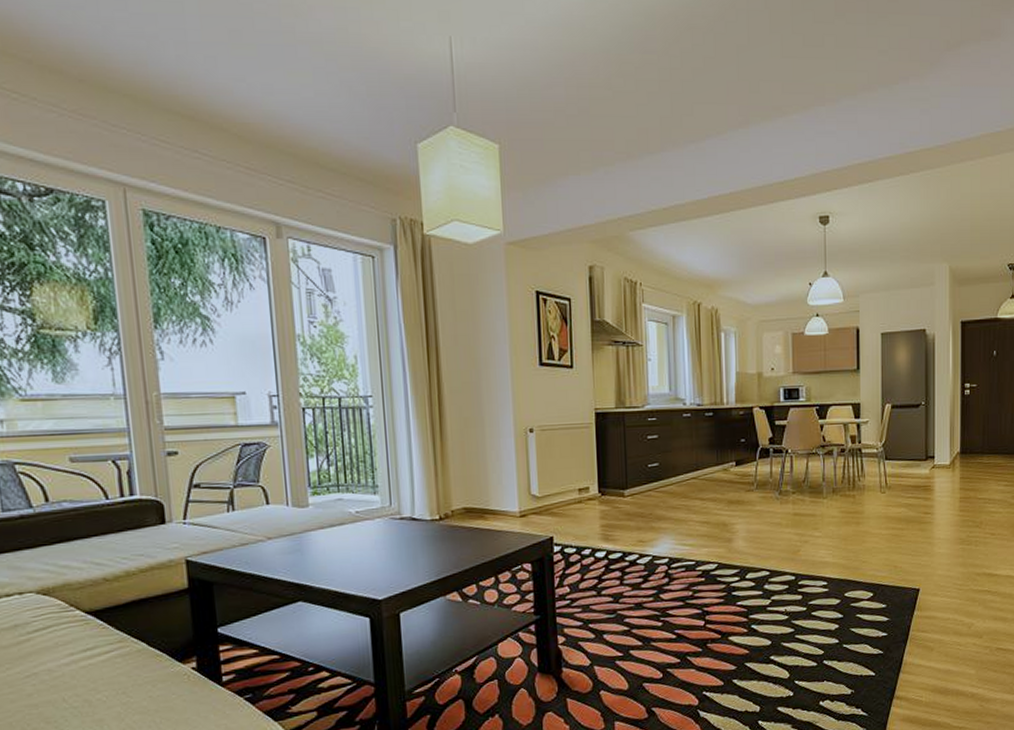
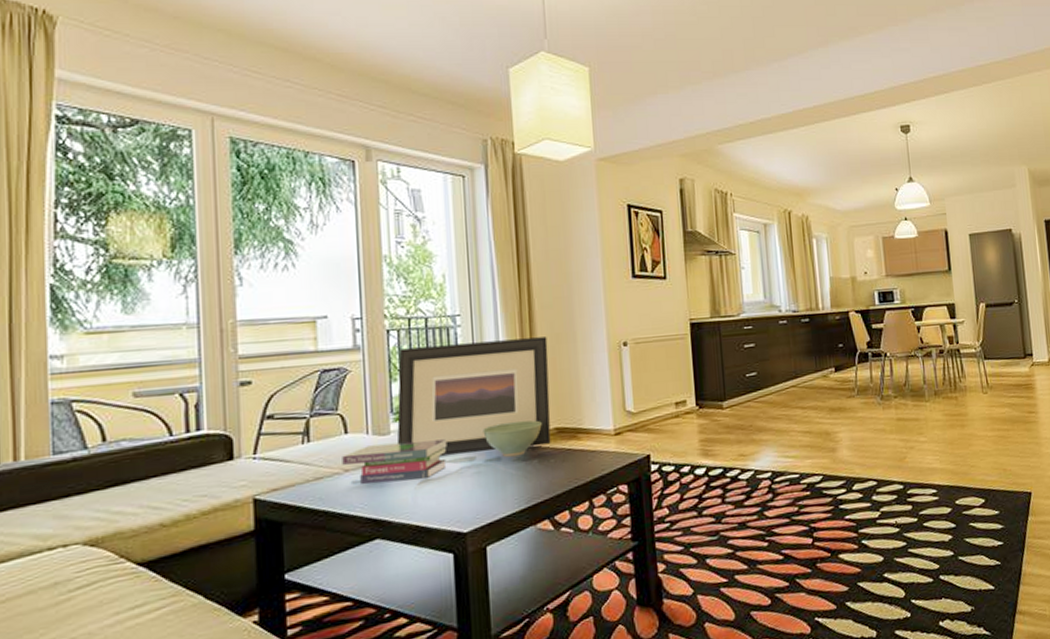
books: none [264,514,362,552] -> present [342,439,447,485]
picture frame: none [314,420,459,530] -> present [396,337,551,457]
bowl: none [395,499,451,533] -> present [483,420,542,458]

